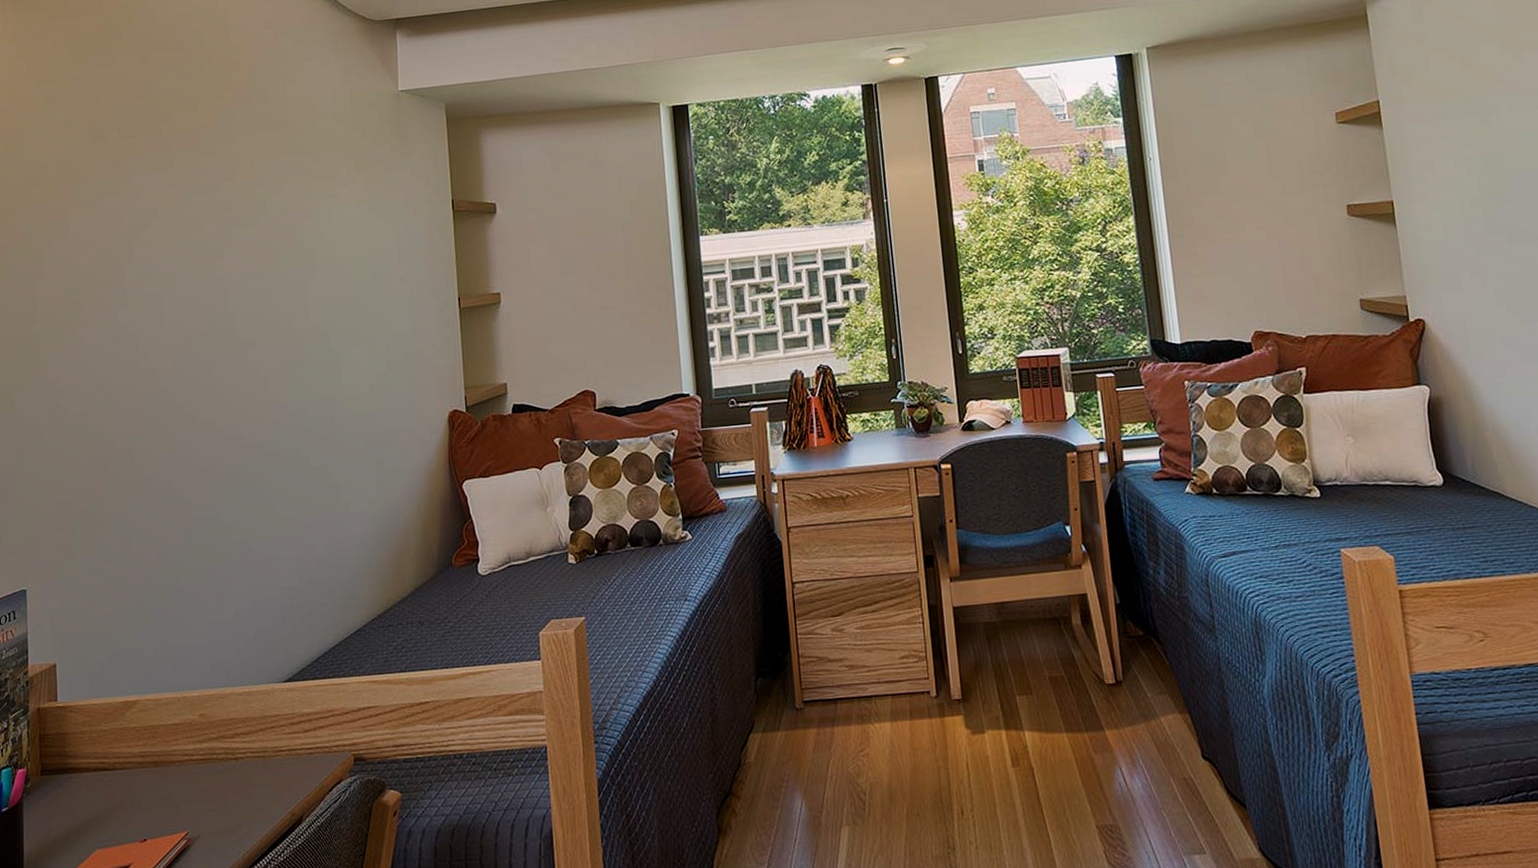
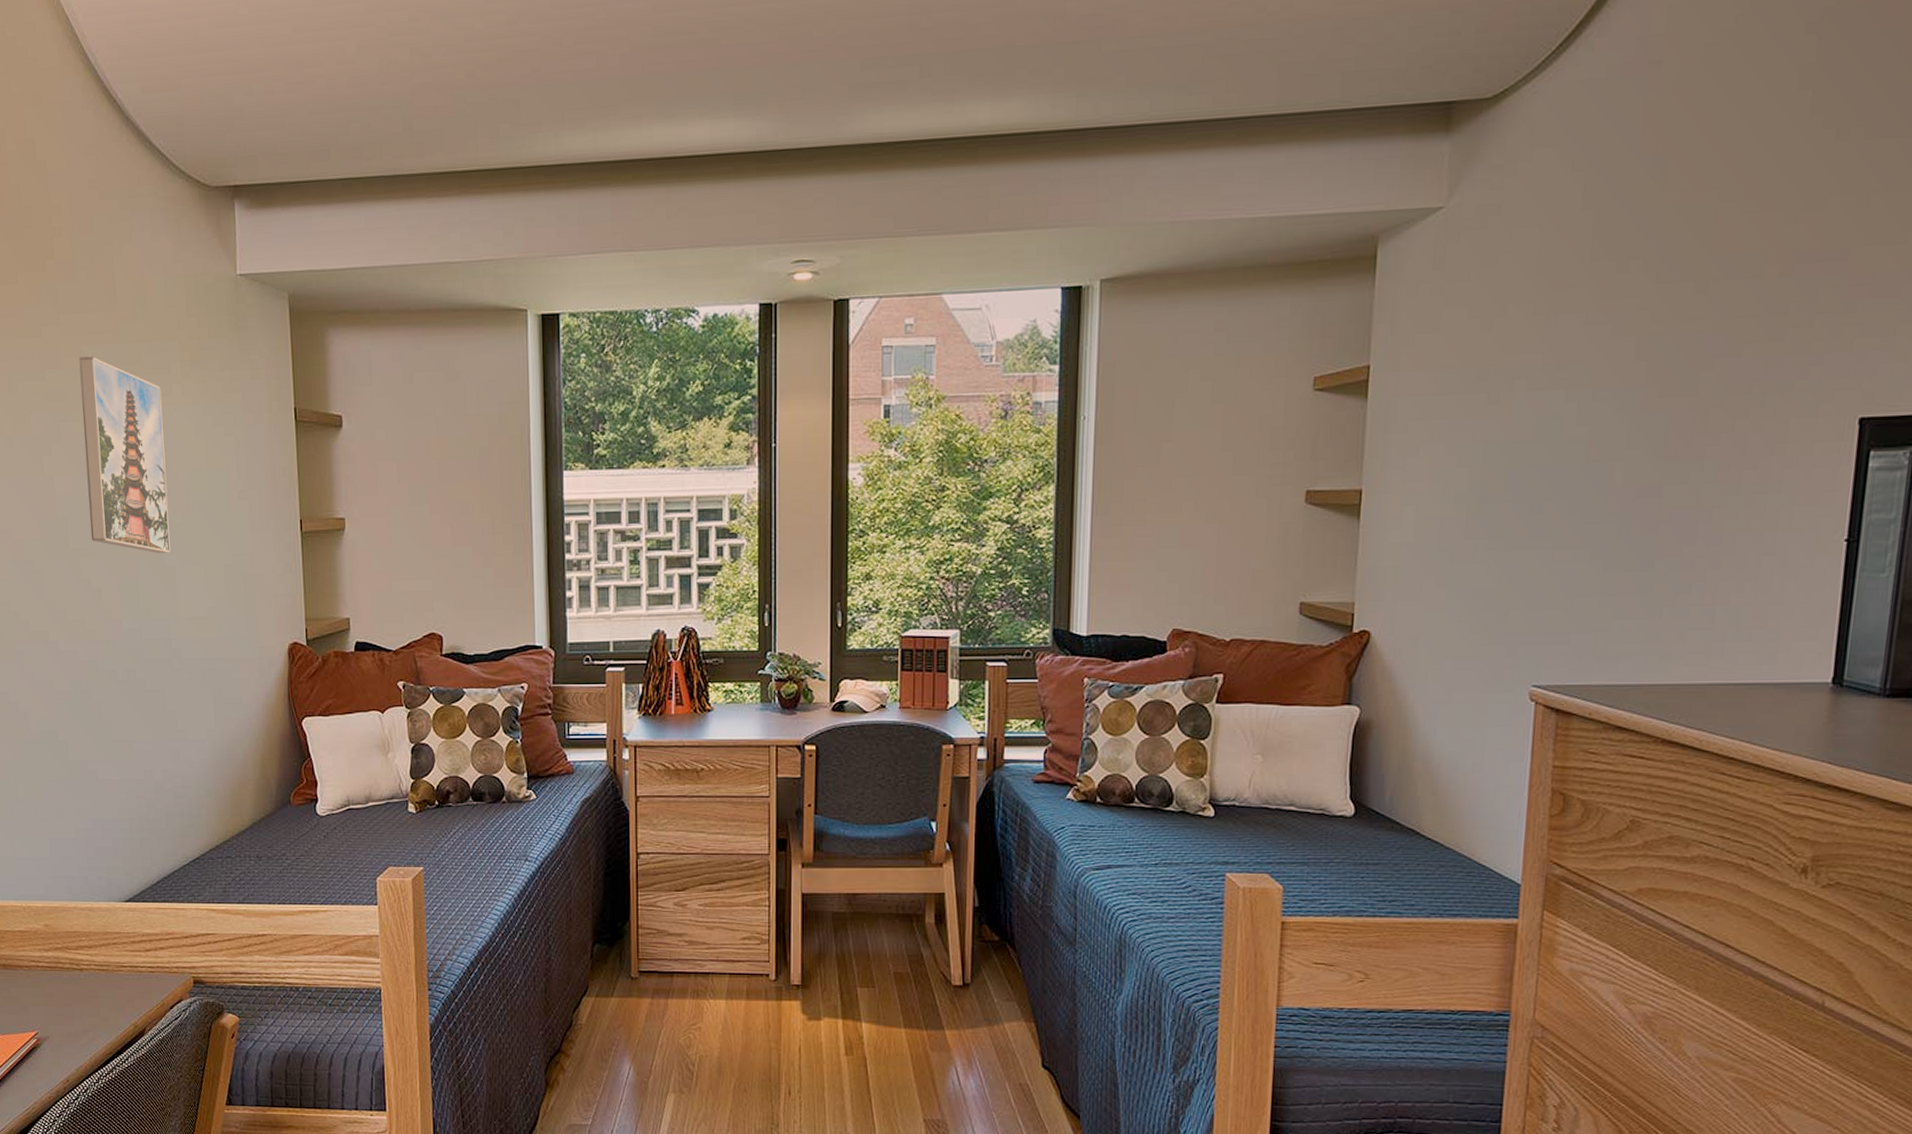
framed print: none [251,168,335,339] -> present [79,356,171,553]

